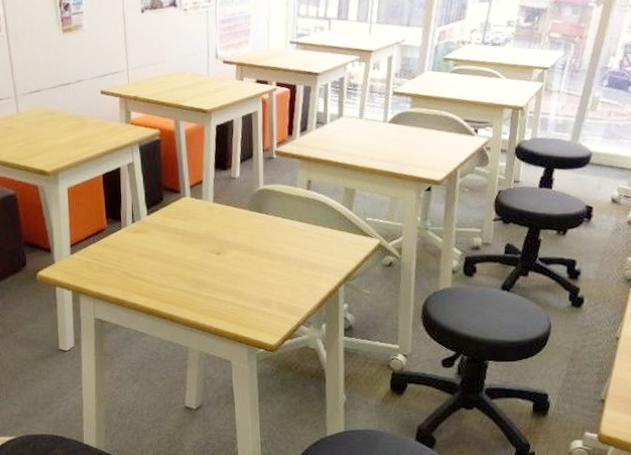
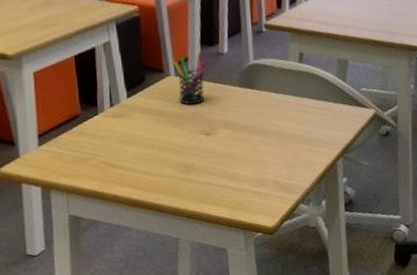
pen holder: none [189,175,222,225] -> present [173,52,209,105]

